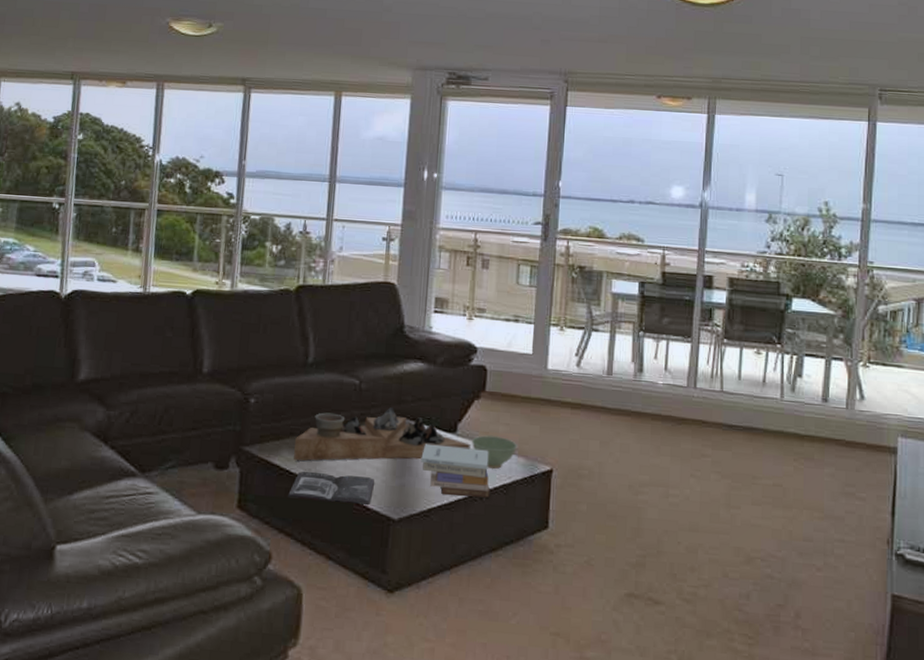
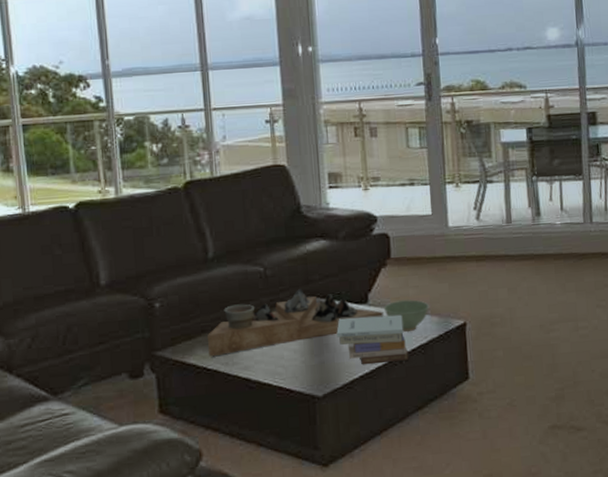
magazine: present [288,471,374,505] -> none [209,360,294,394]

